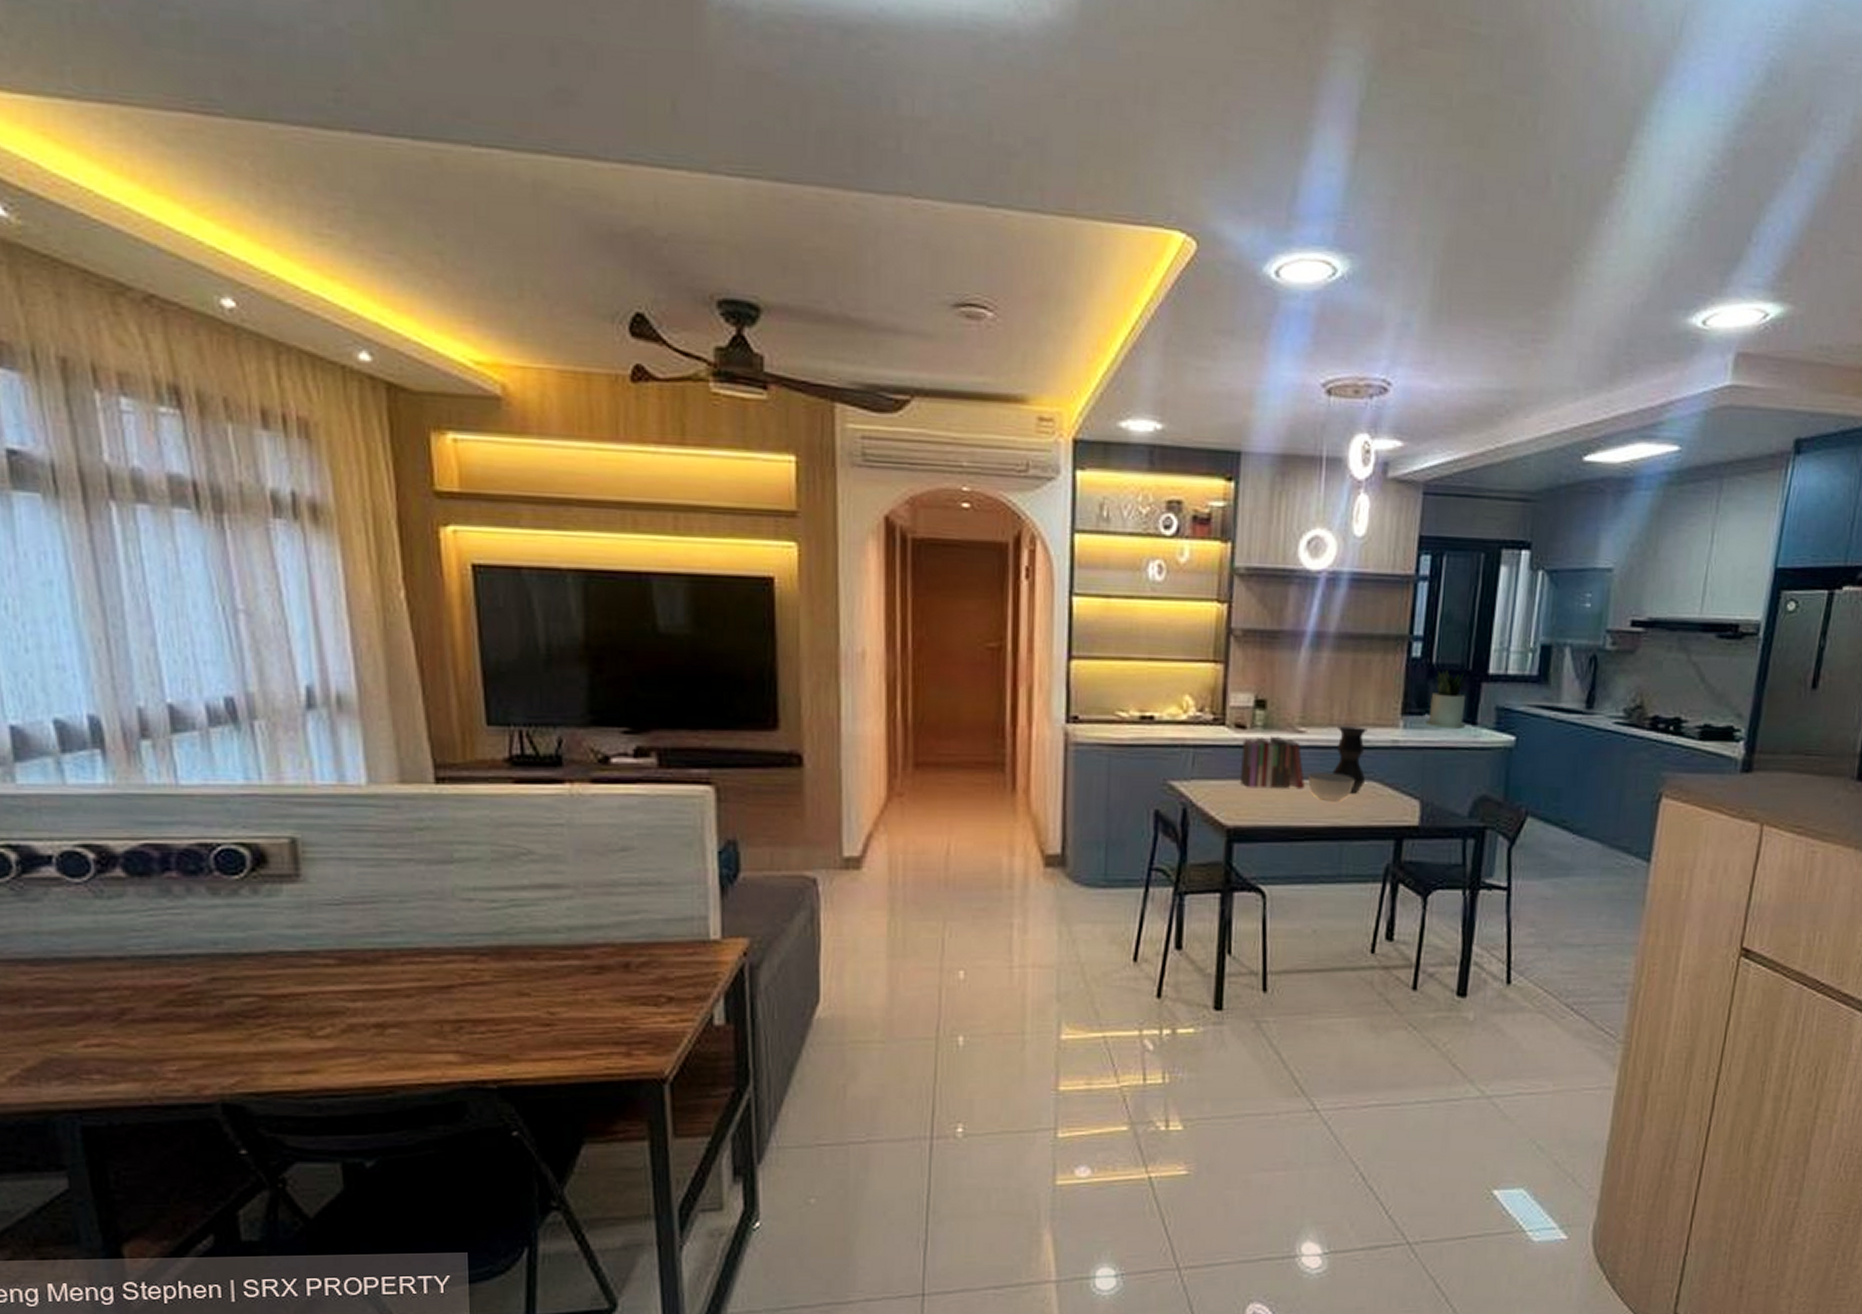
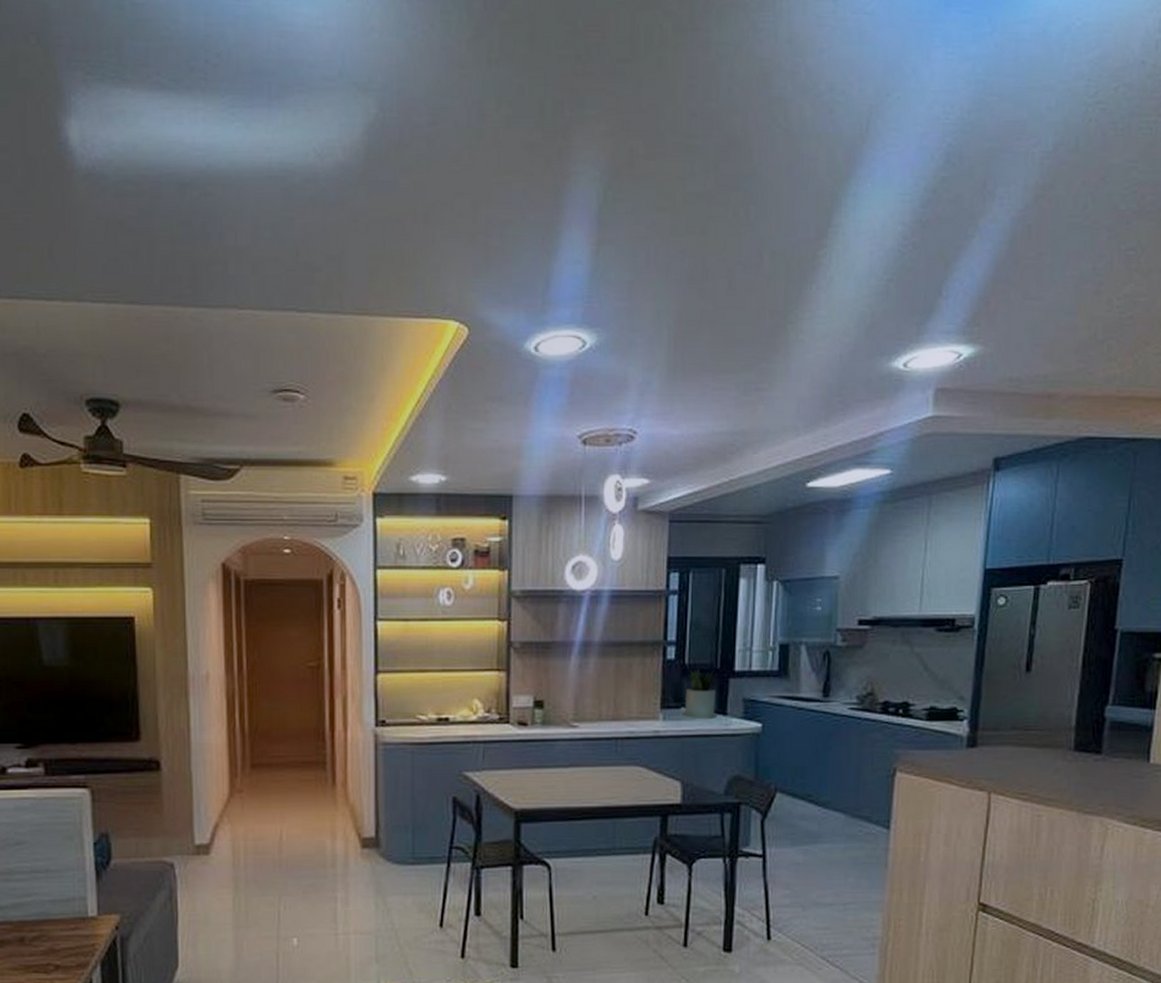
books: present [1240,736,1305,790] -> none [523,731,579,776]
bowl: present [1307,772,1355,802] -> none [582,760,623,785]
vase: present [1332,726,1368,795] -> none [603,720,633,779]

